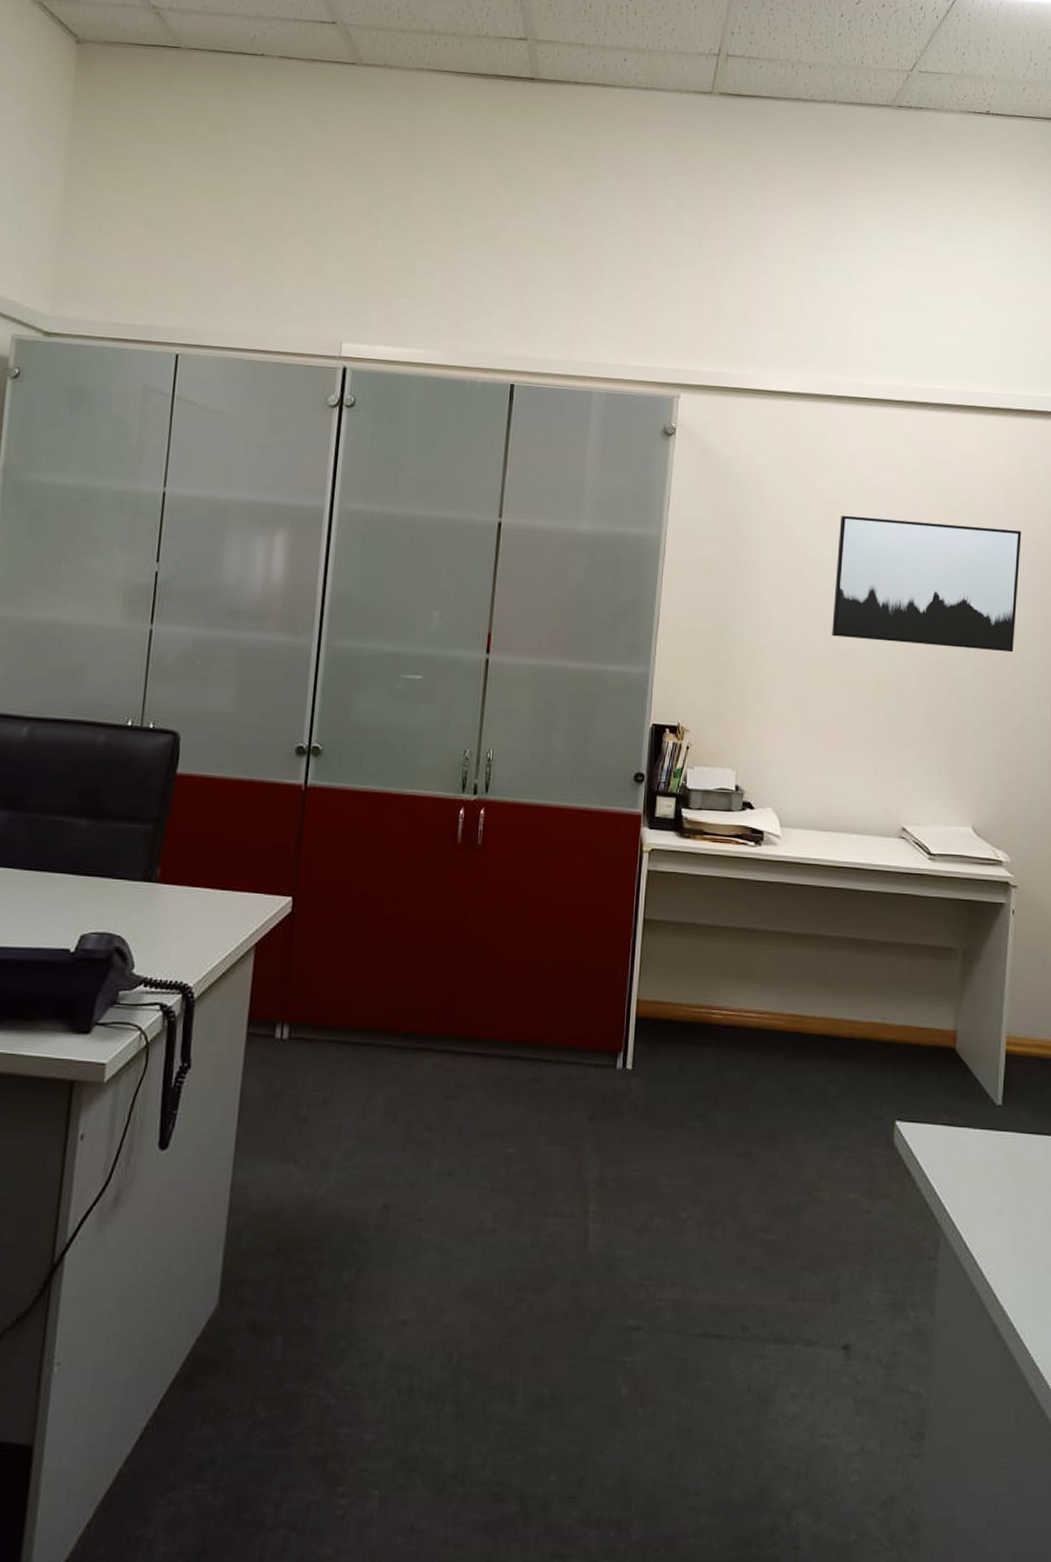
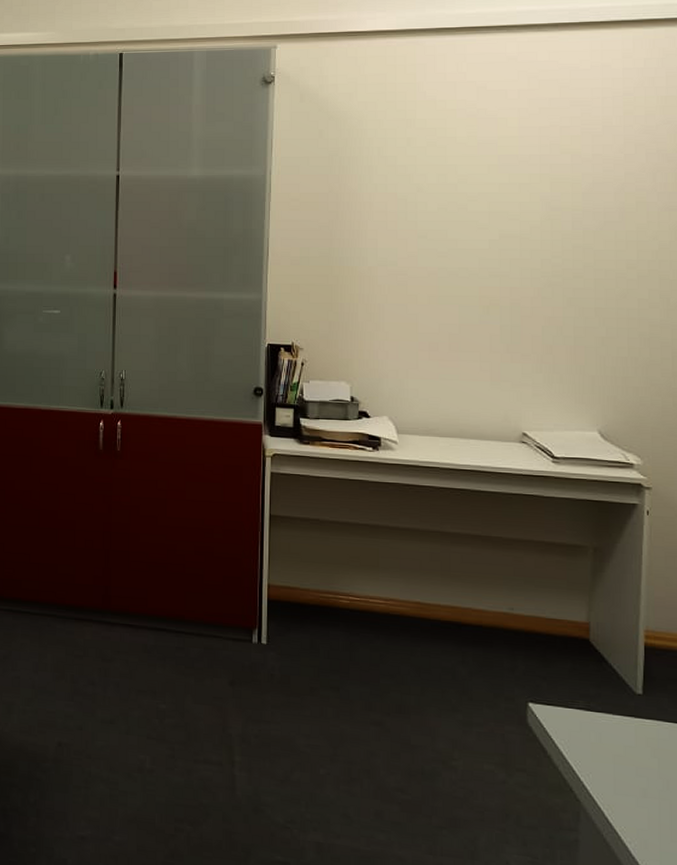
wall art: present [832,515,1022,653] -> none [440,140,643,262]

